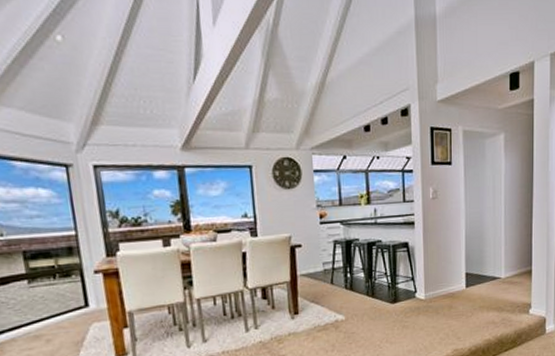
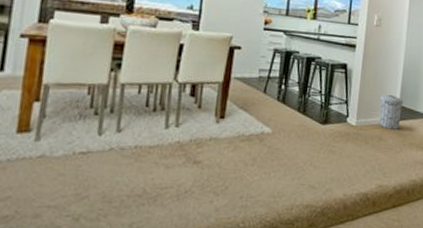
trash can: none [446,264,470,297] -> present [379,95,404,130]

